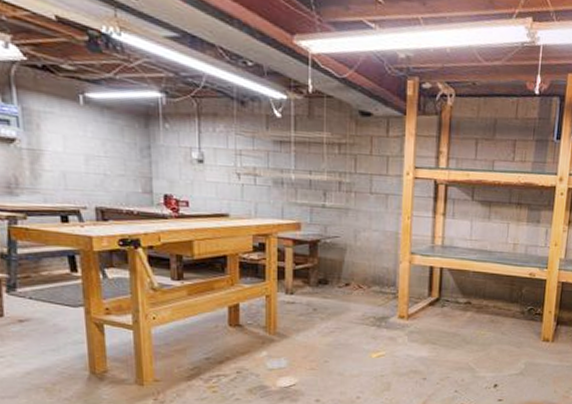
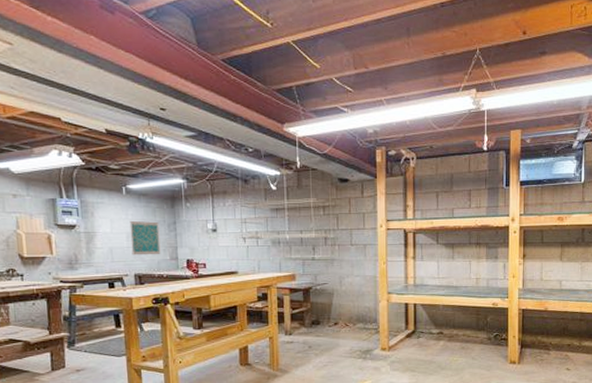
wall art: none [89,140,130,186] -> present [129,221,161,256]

